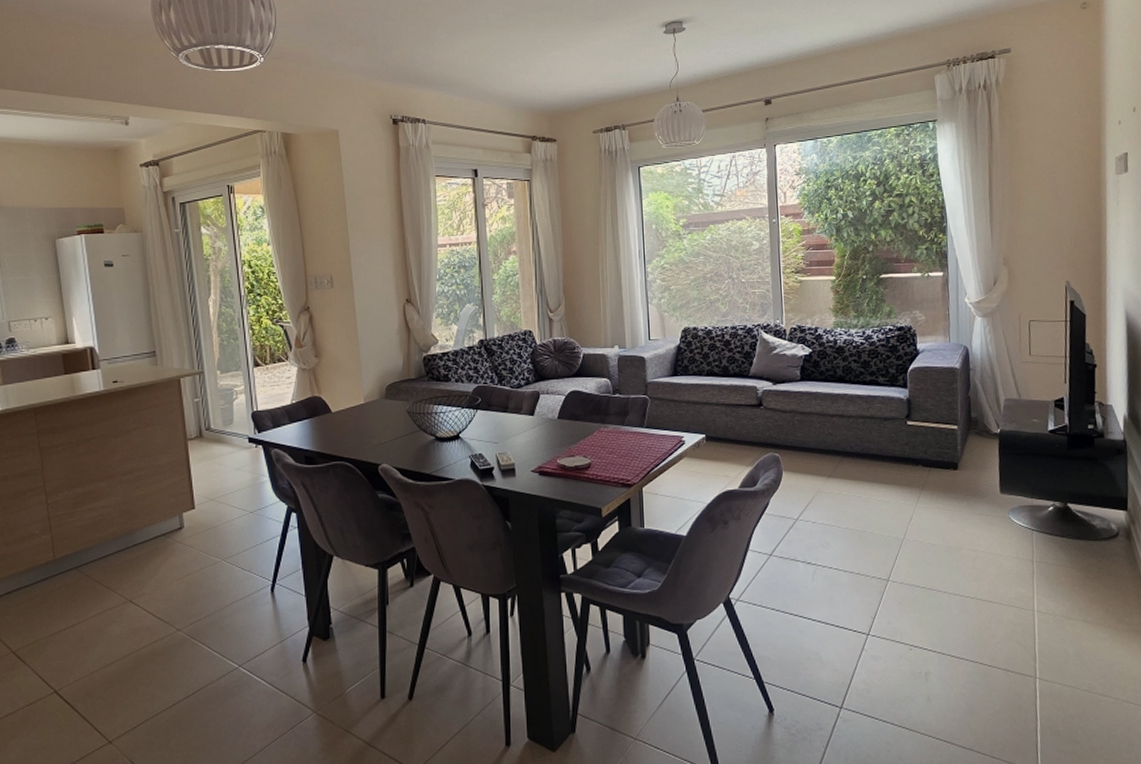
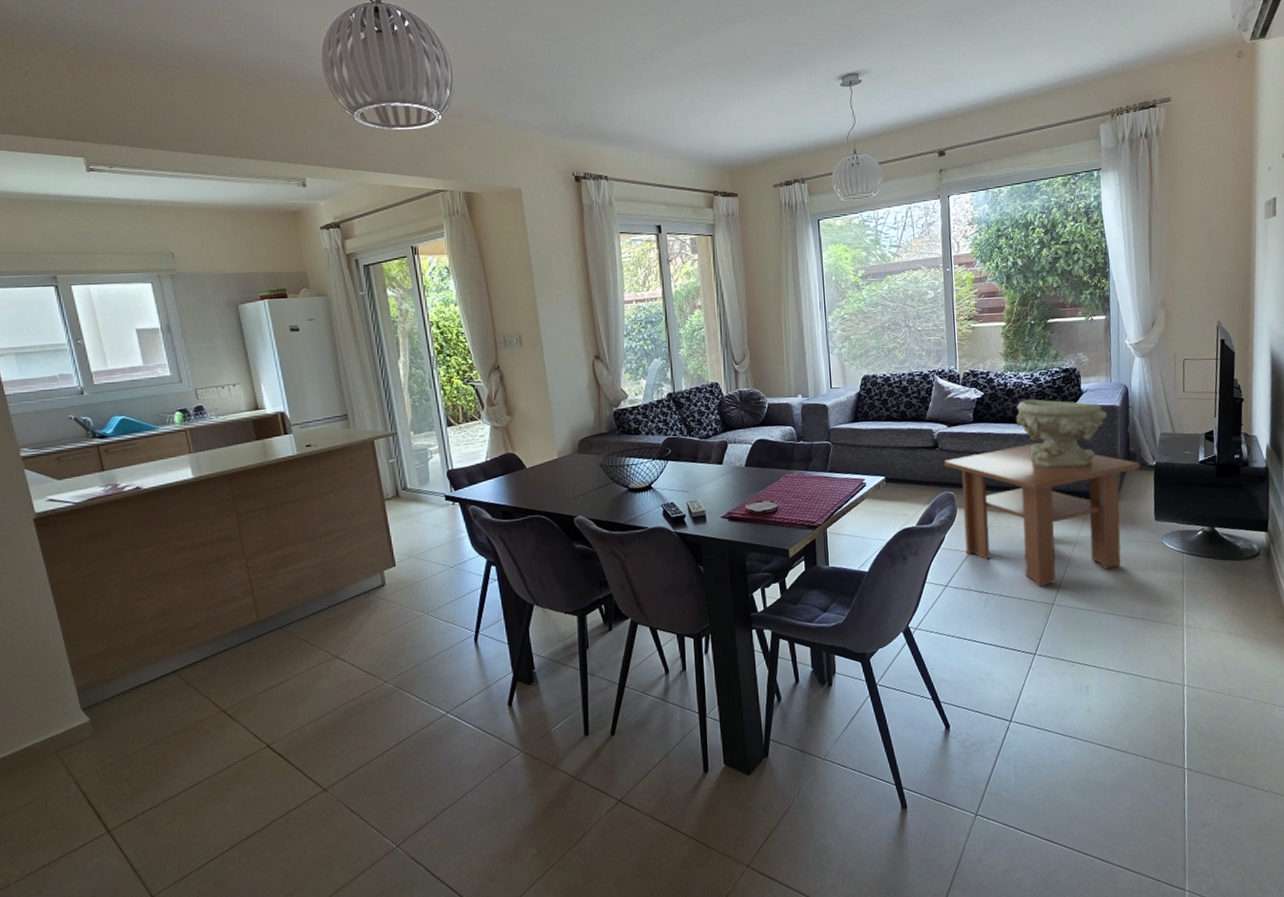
coffee table: none [768,405,983,560] -> present [943,443,1140,587]
decorative bowl: none [846,358,946,432] -> present [1015,399,1107,468]

